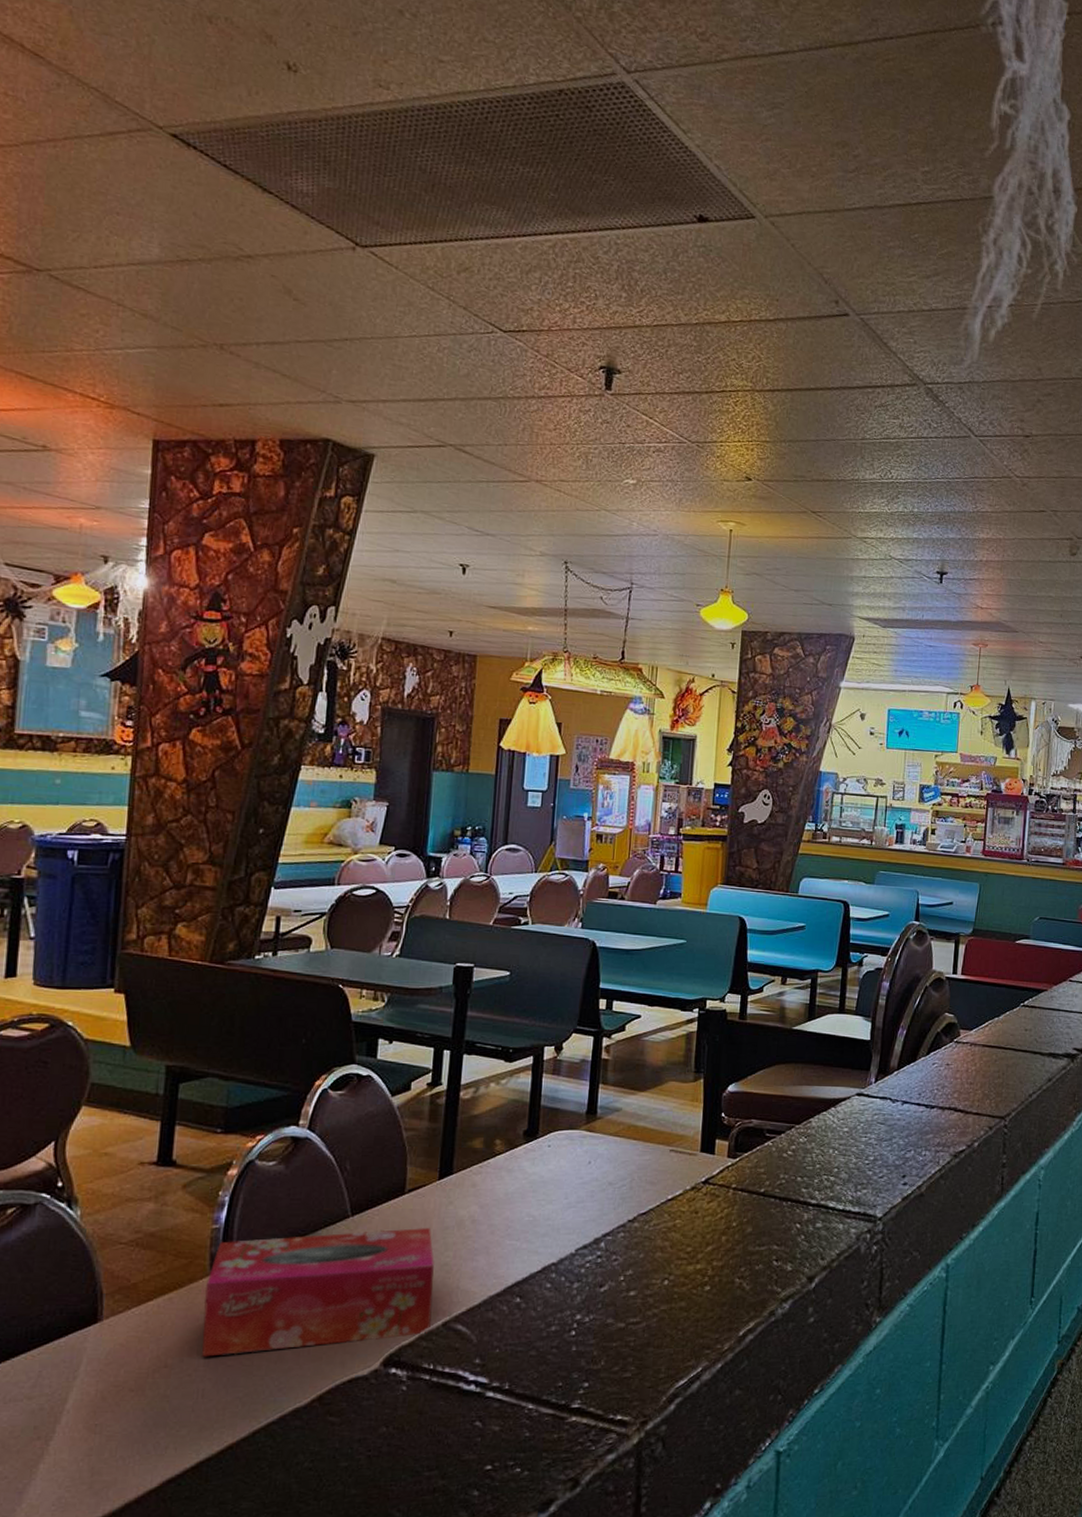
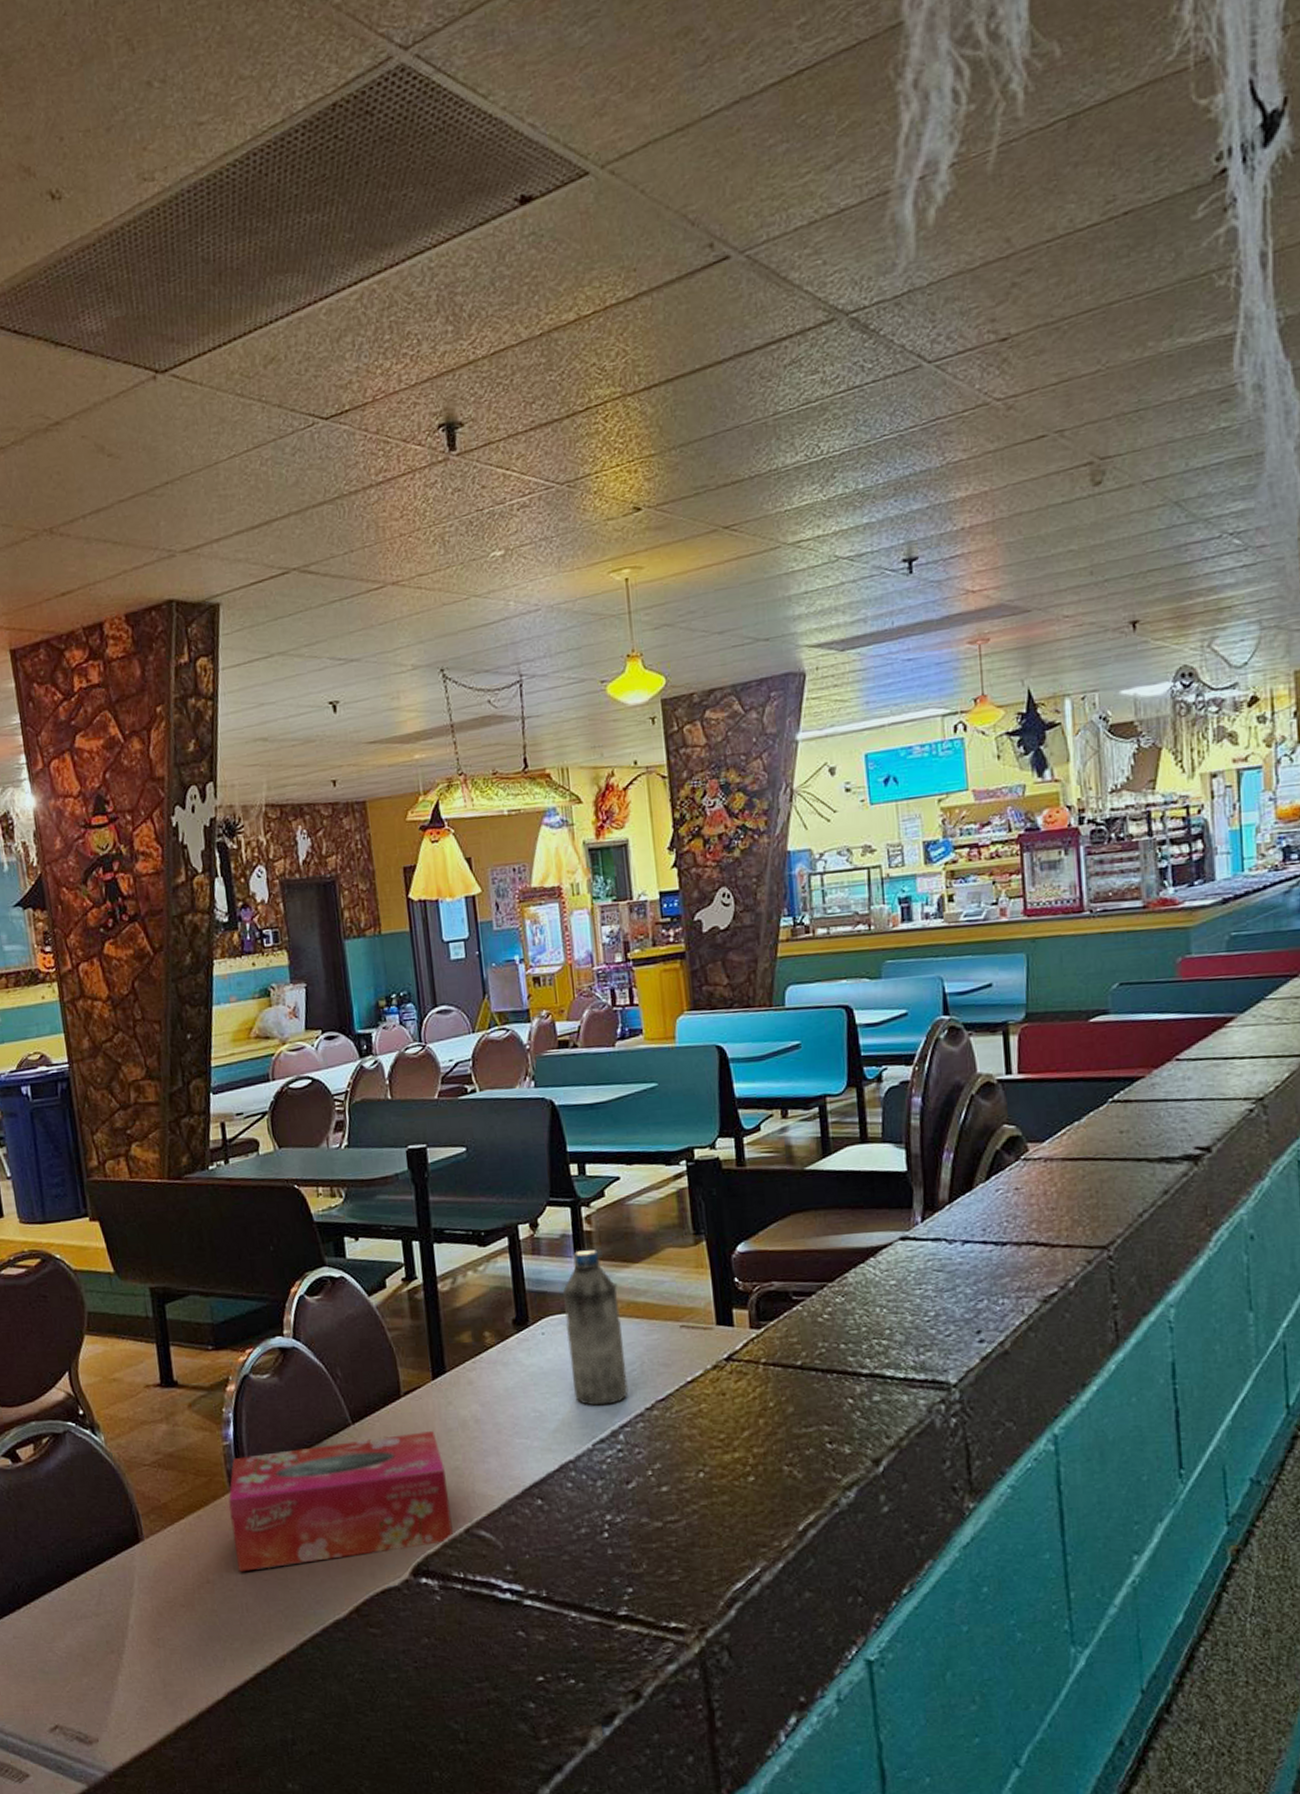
water bottle: none [568,1074,622,1215] -> present [563,1248,628,1406]

